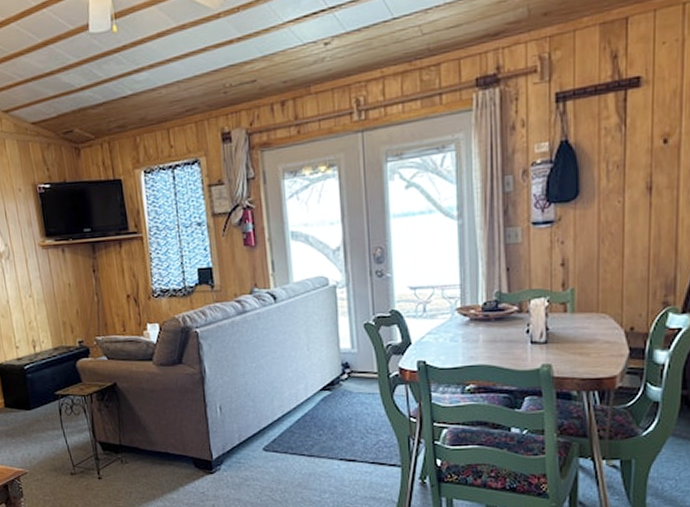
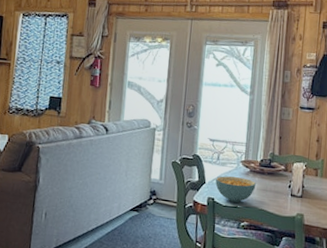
cereal bowl: none [425,330,480,362] -> present [215,176,256,202]

